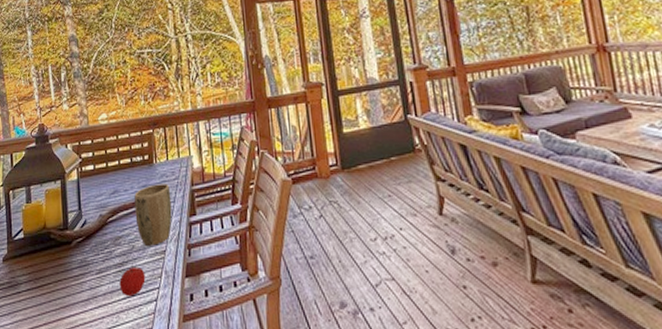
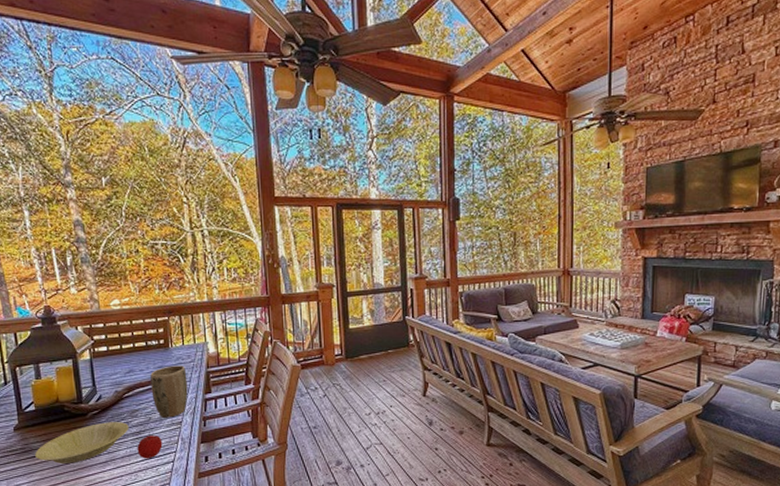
bowl: none [20,251,112,301] -> present [35,422,129,463]

